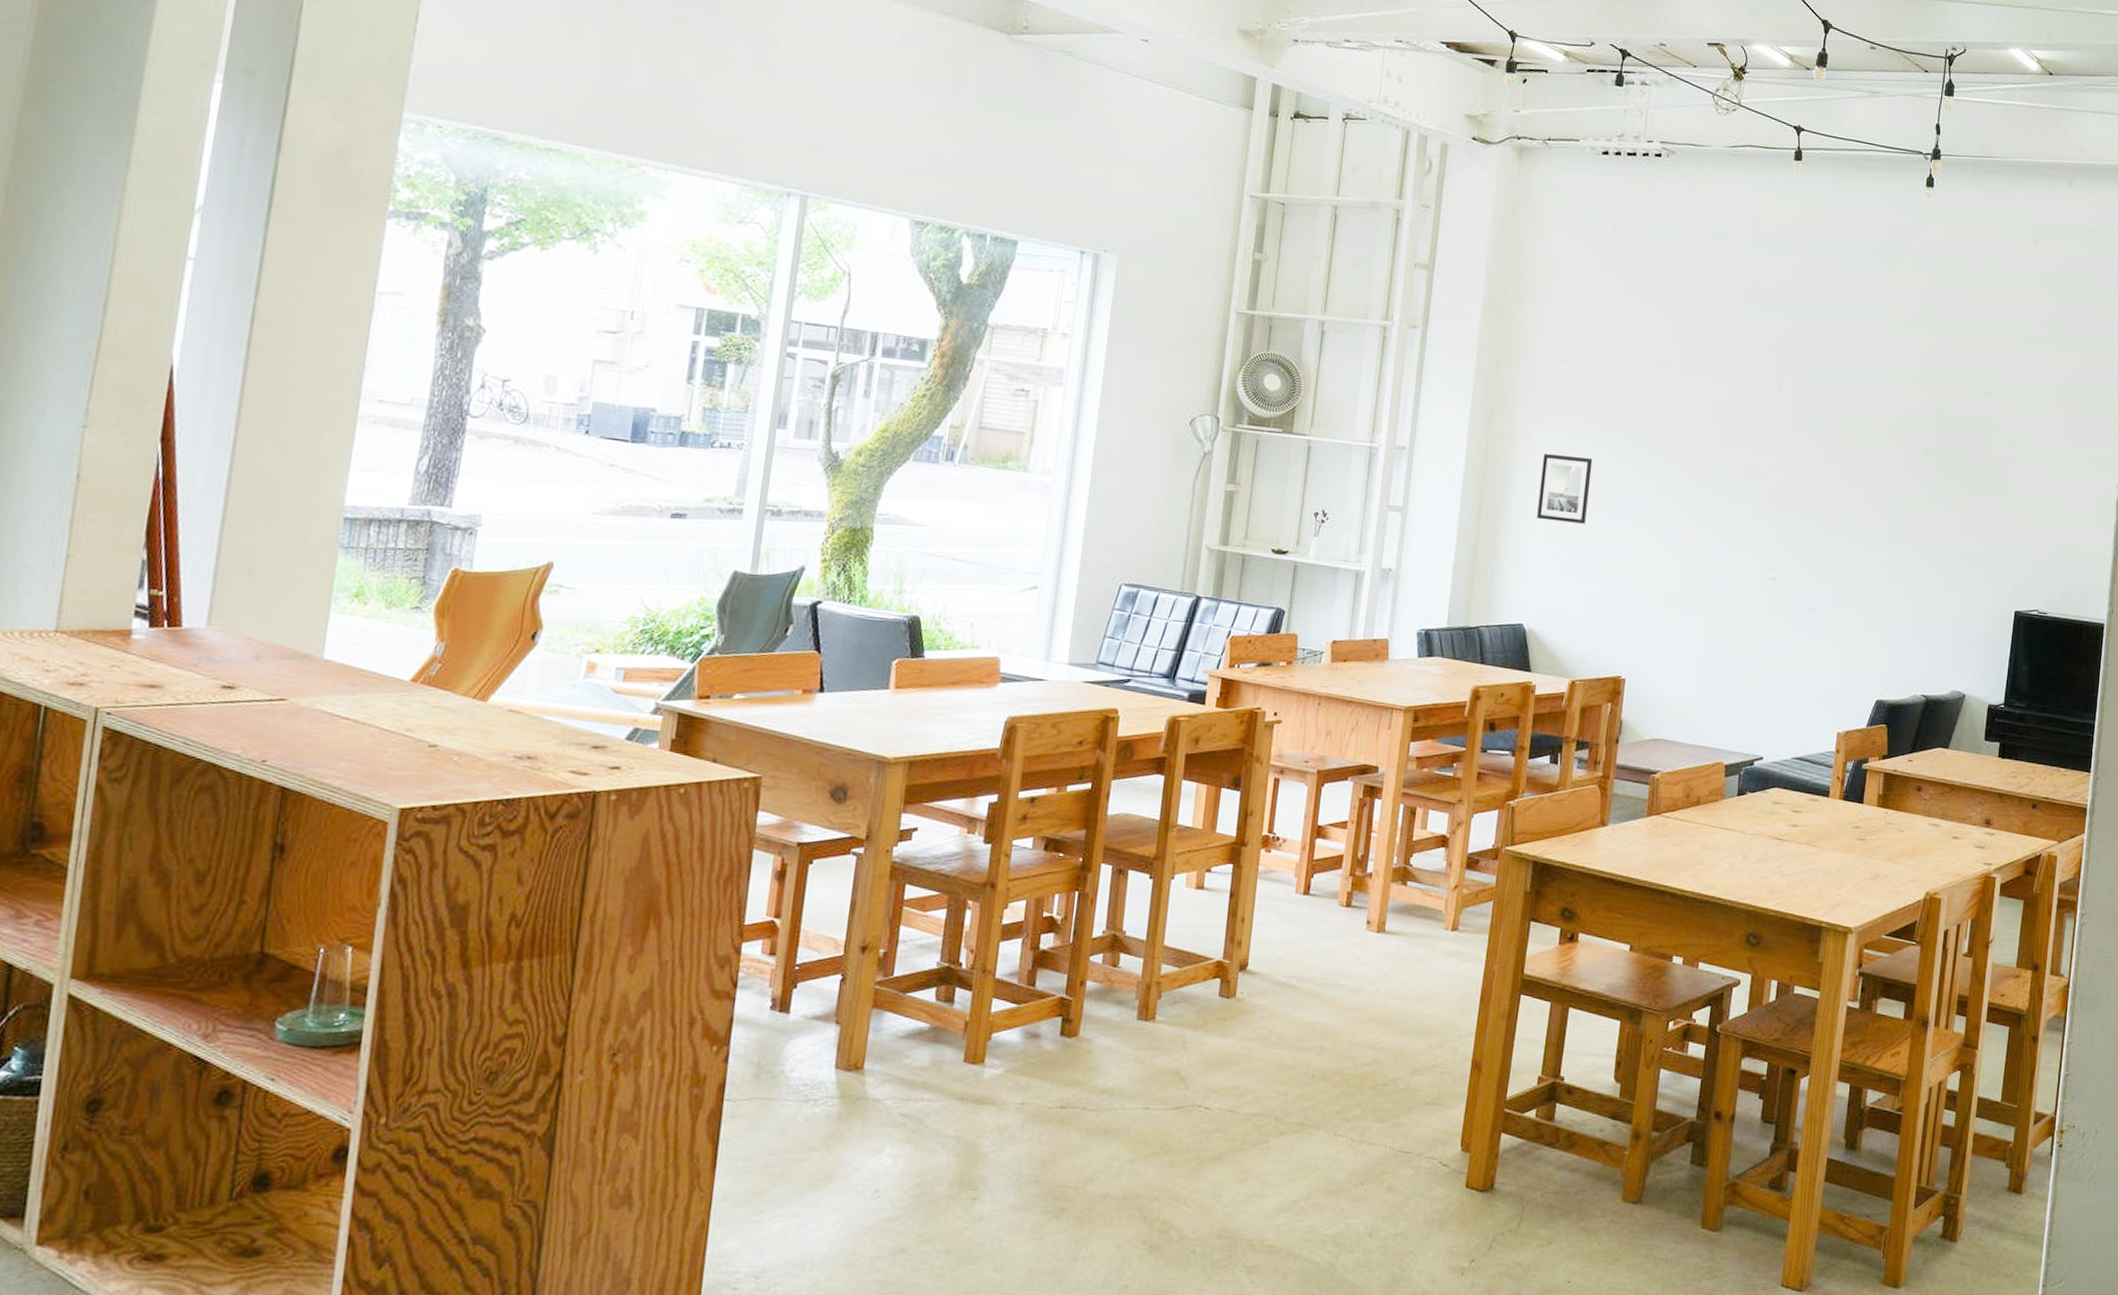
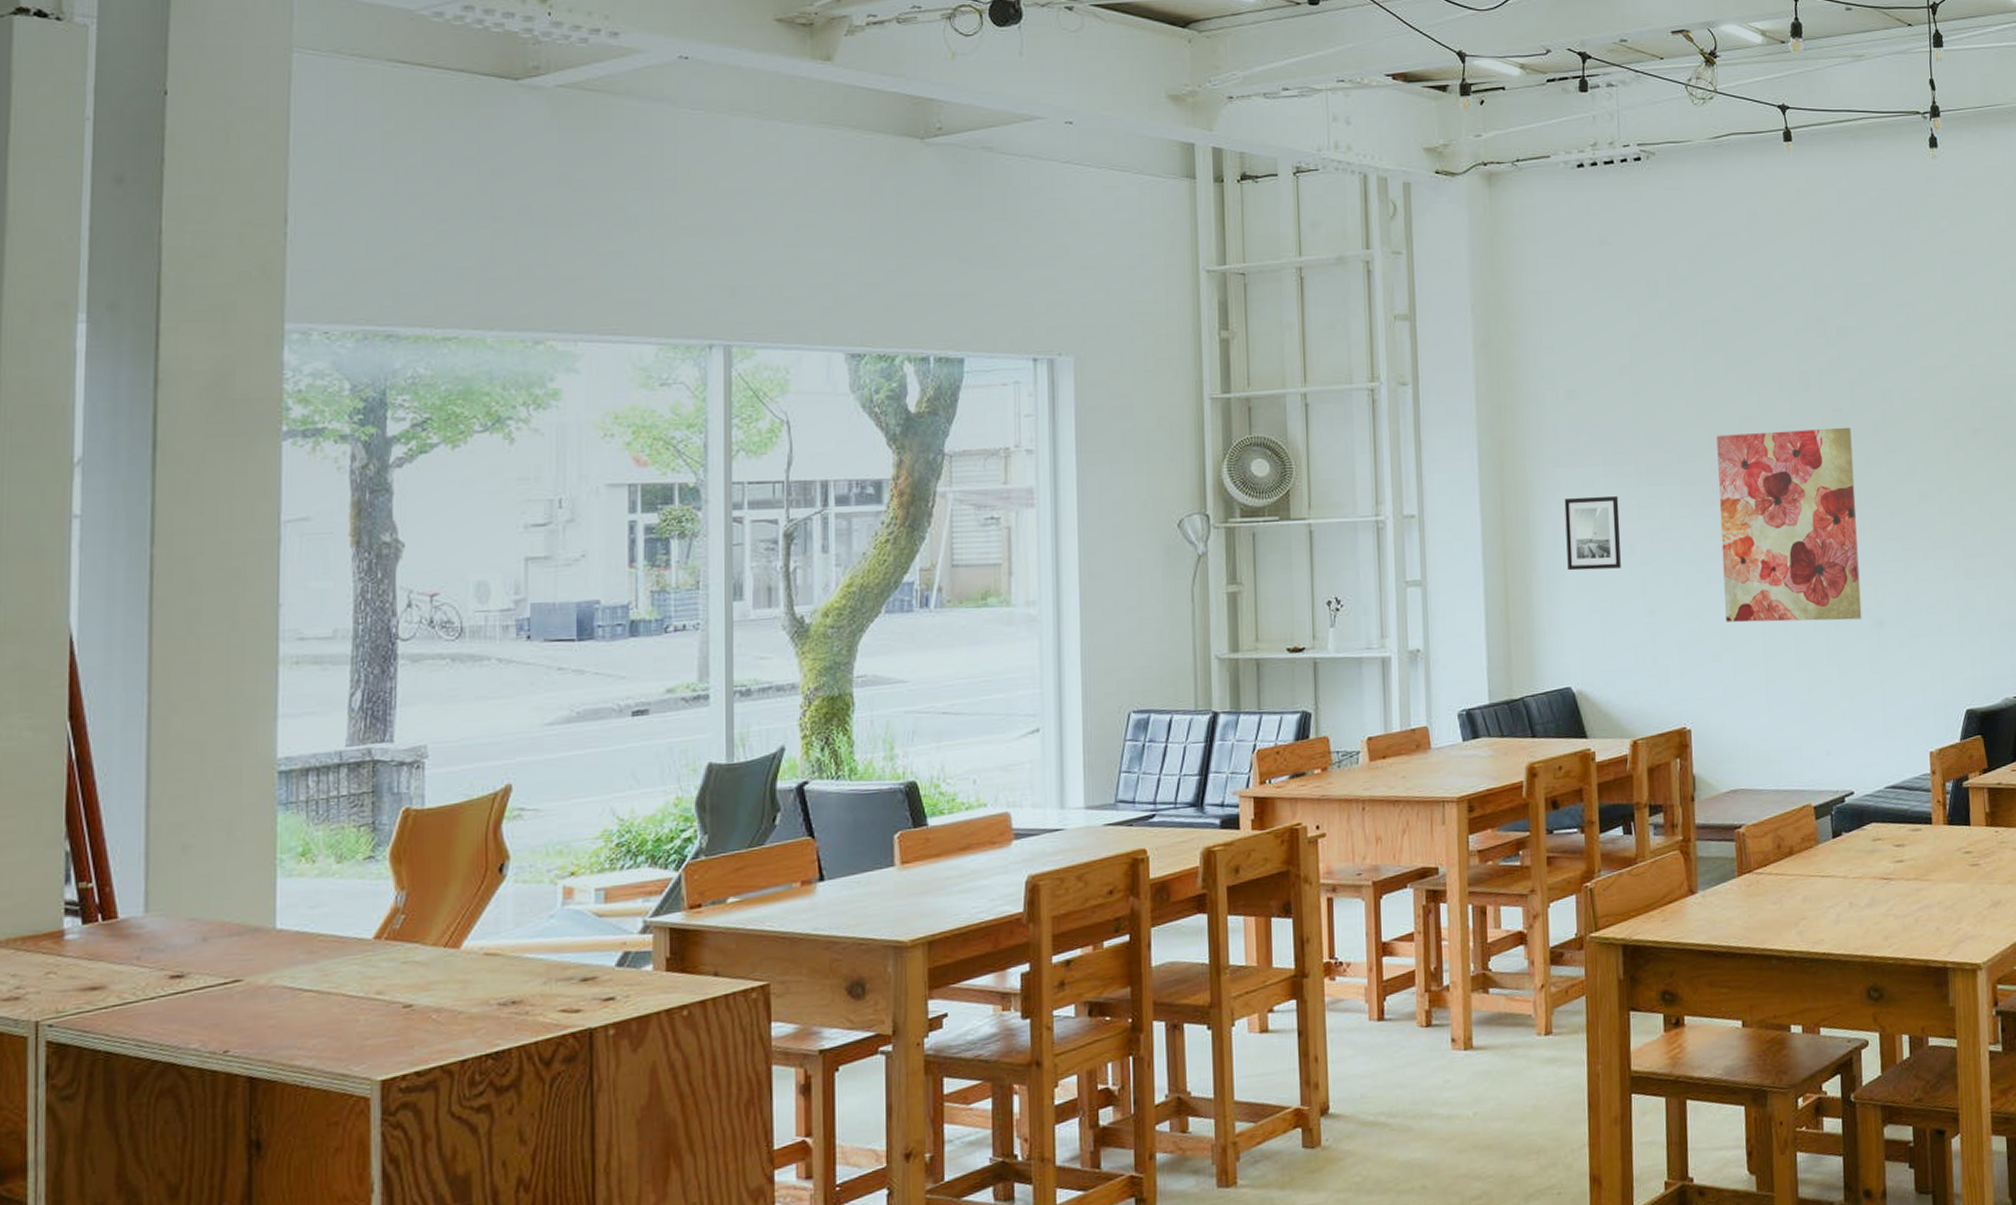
wall art: none [1673,417,1813,604] -> present [1716,427,1862,623]

